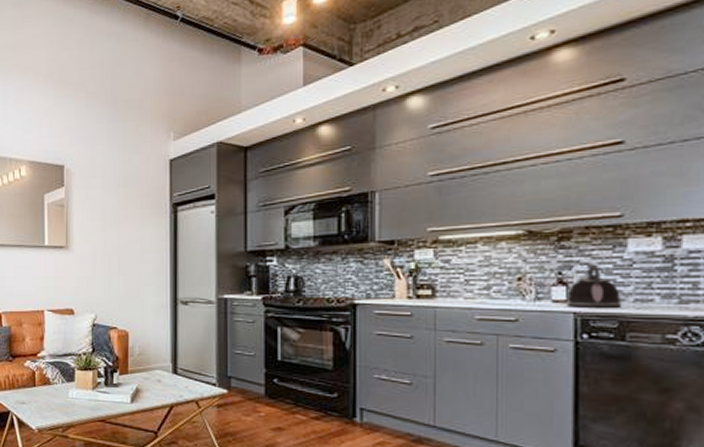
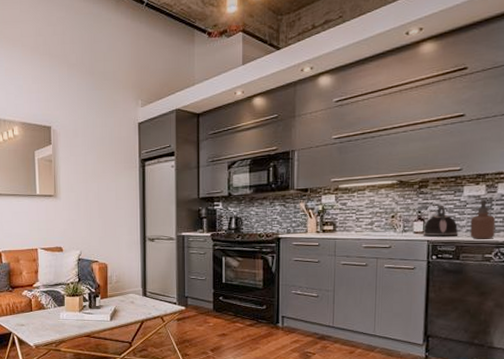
soap dispenser: none [640,256,681,313] -> present [470,199,496,239]

